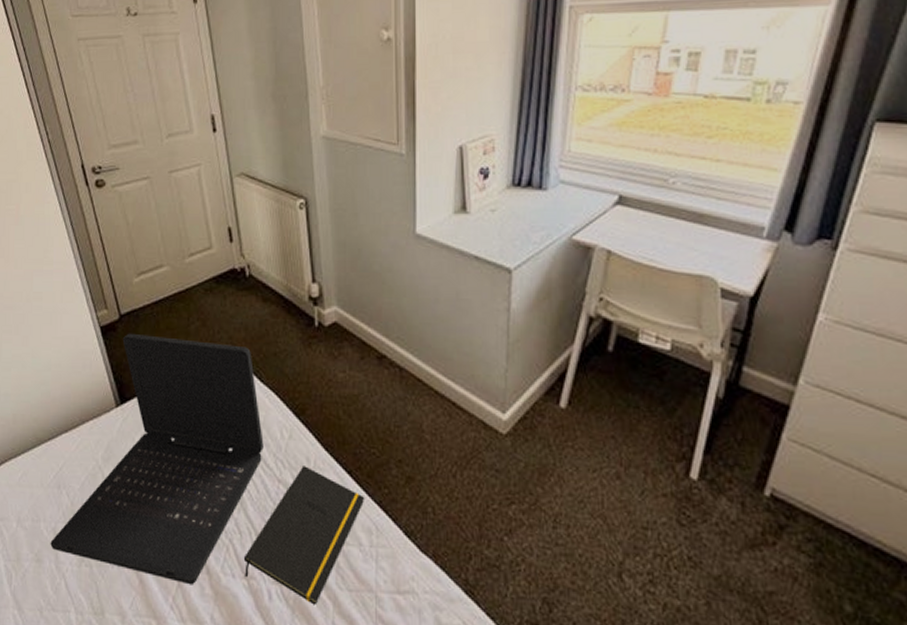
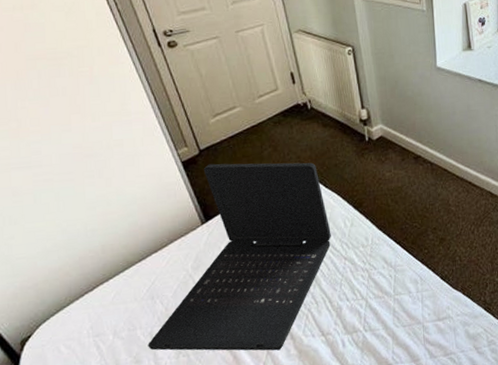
notepad: present [245,466,365,606] -> none [321,244,411,343]

